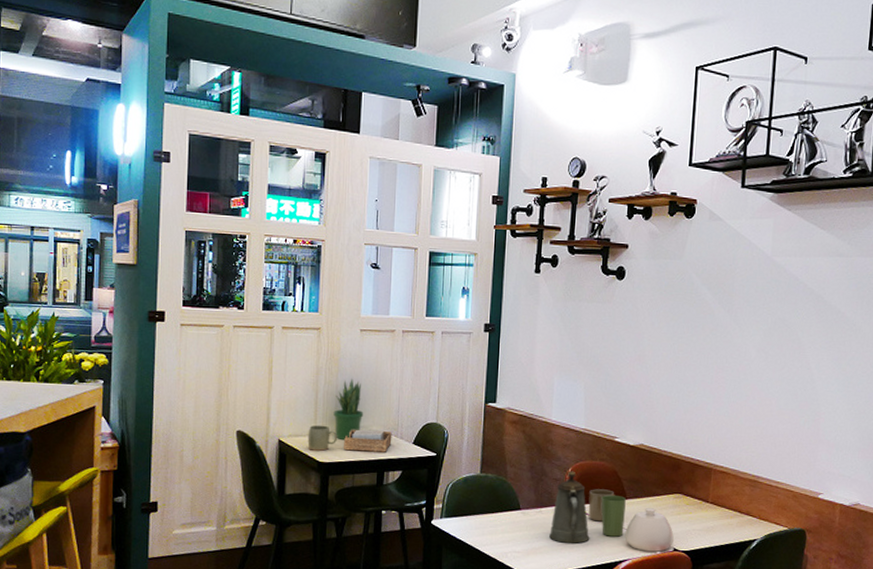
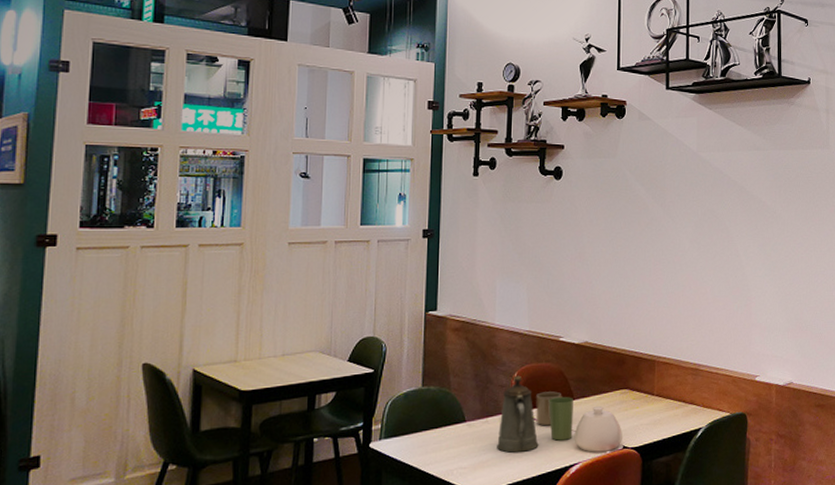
mug: present [307,425,338,451] -> none [227,349,263,378]
planter: present [333,379,364,441] -> none [258,296,293,364]
napkin holder: present [344,429,392,452] -> none [270,349,325,375]

